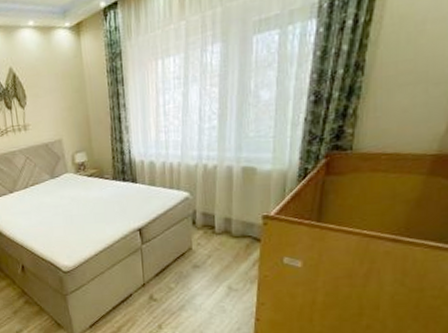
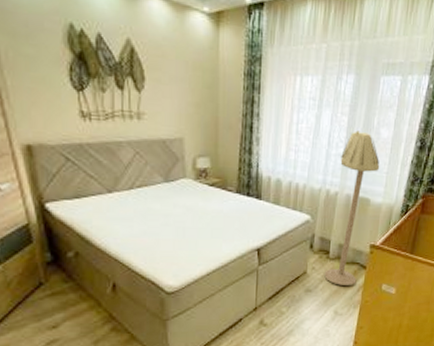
floor lamp: none [212,98,264,260] -> present [324,130,380,285]

